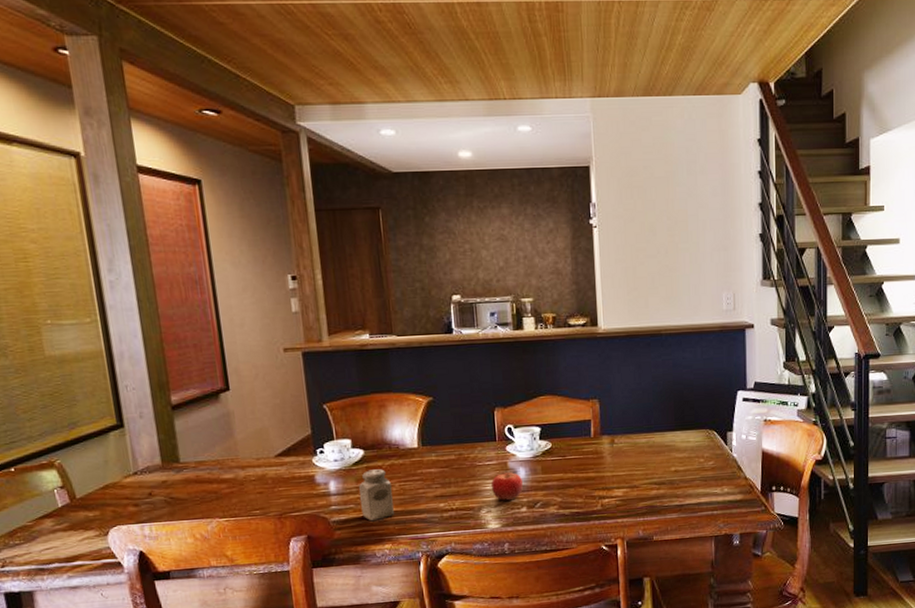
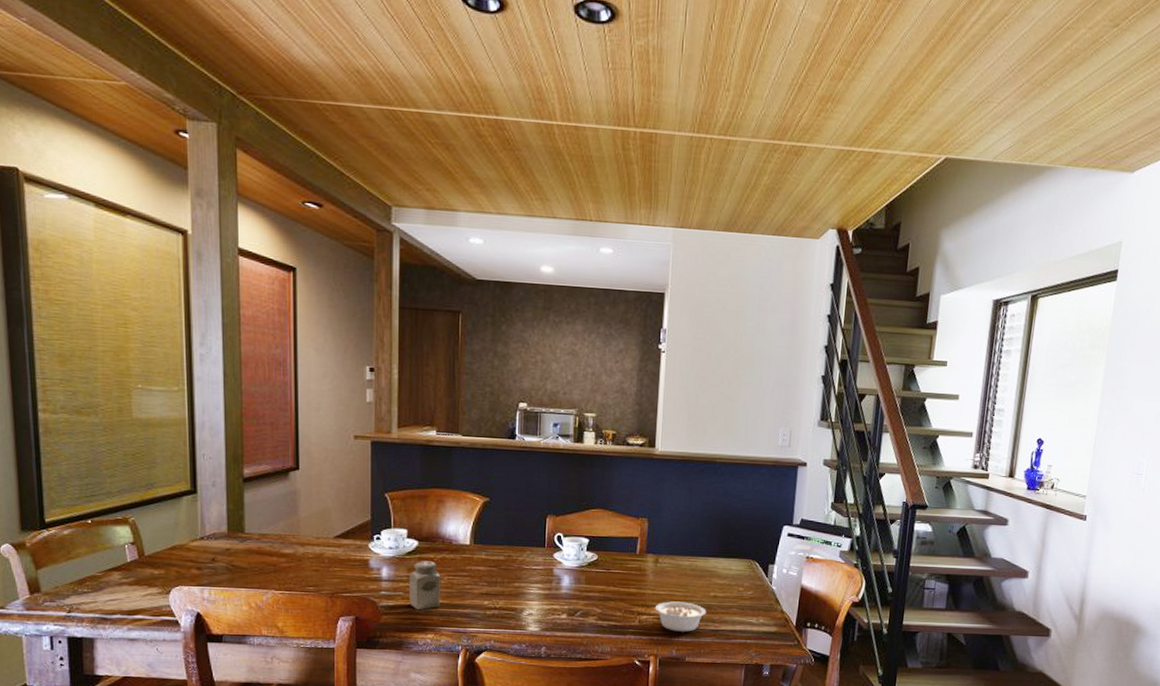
fruit: present [491,470,523,501] -> none [535,576,566,606]
legume: none [616,480,669,511] -> present [654,601,707,632]

